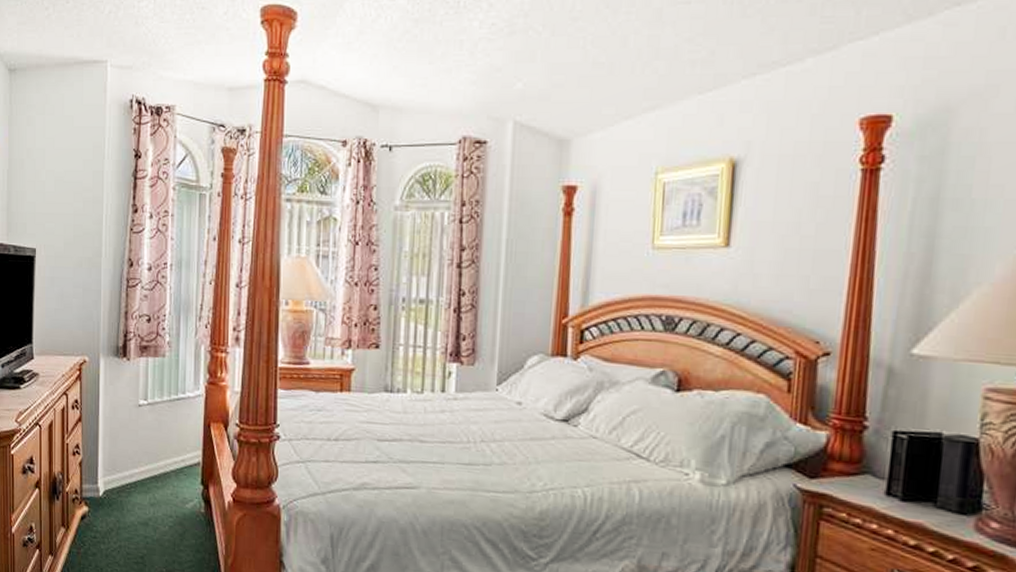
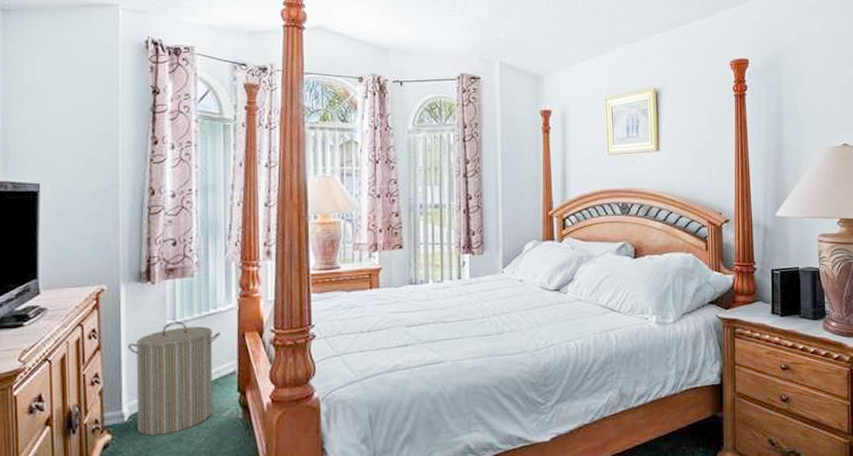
laundry hamper: none [104,401,187,516] -> present [127,321,220,436]

